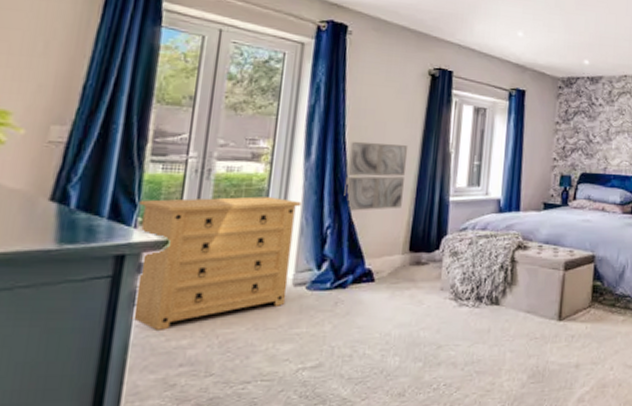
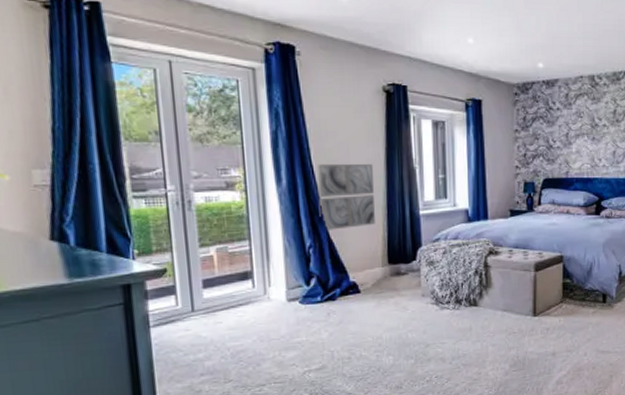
dresser: present [131,196,302,330] -> none [132,223,283,347]

